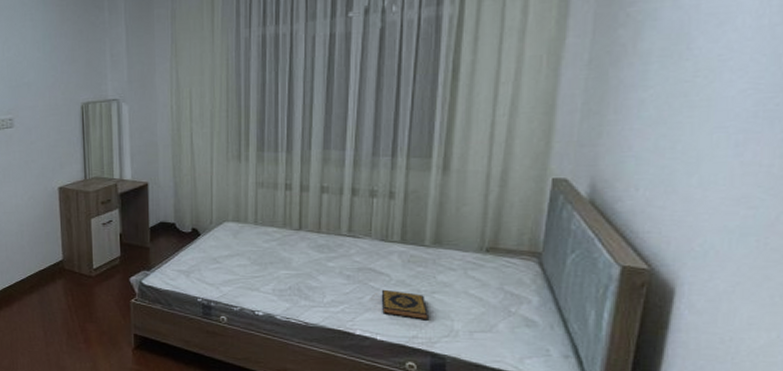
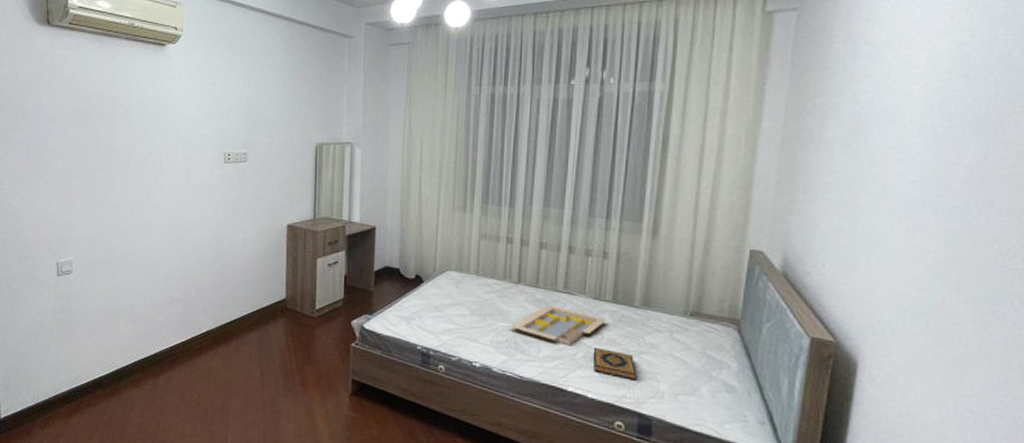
serving tray: none [292,250,395,290] -> present [510,305,607,346]

